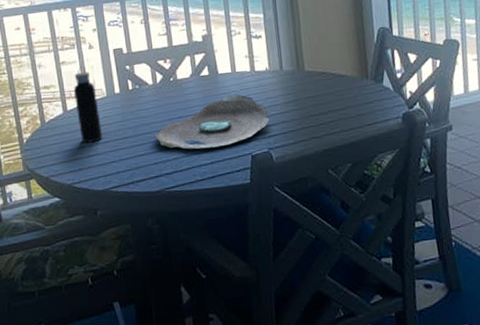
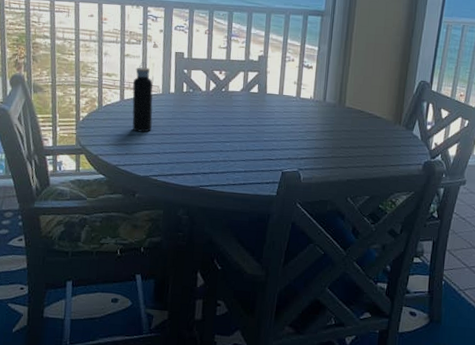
decorative bowl: present [155,93,270,149] -> none [199,113,305,159]

